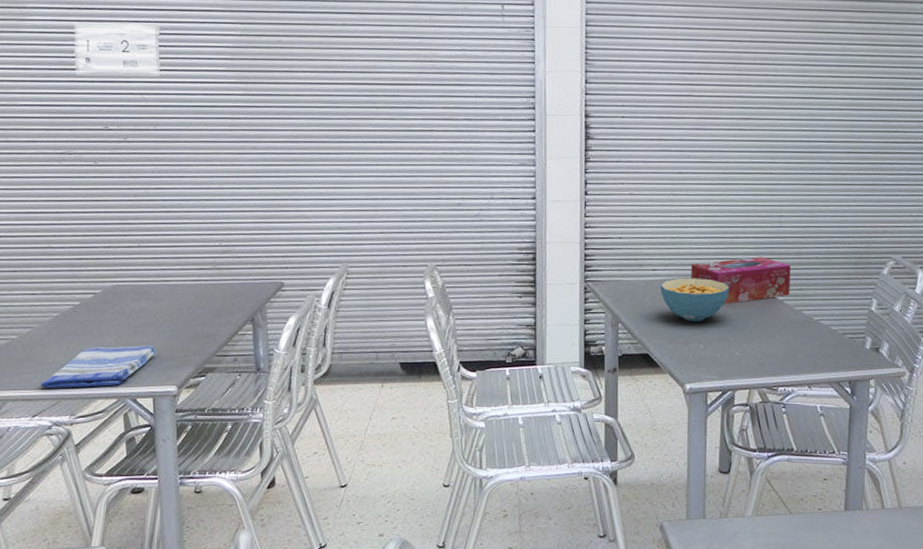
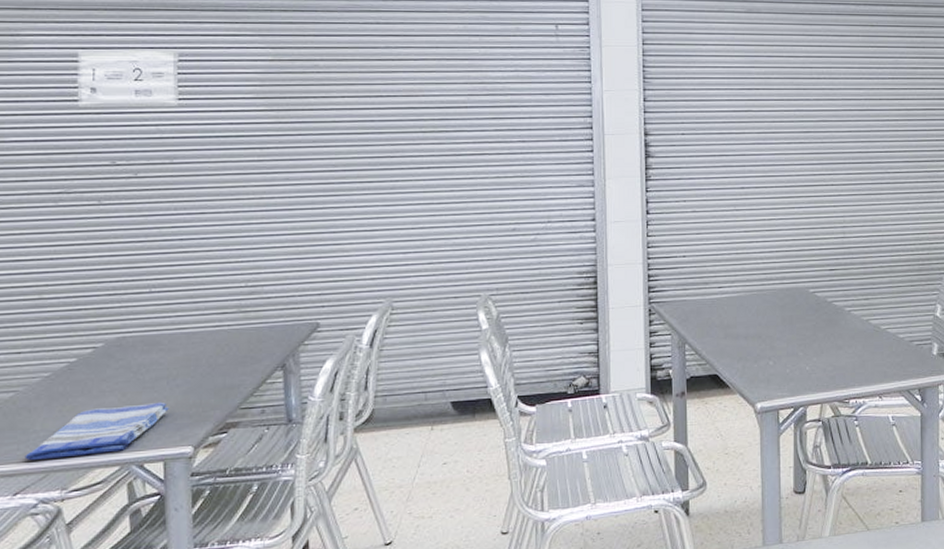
cereal bowl: present [660,278,730,322] -> none [727,293,797,339]
tissue box: present [691,256,791,305] -> none [758,268,857,319]

